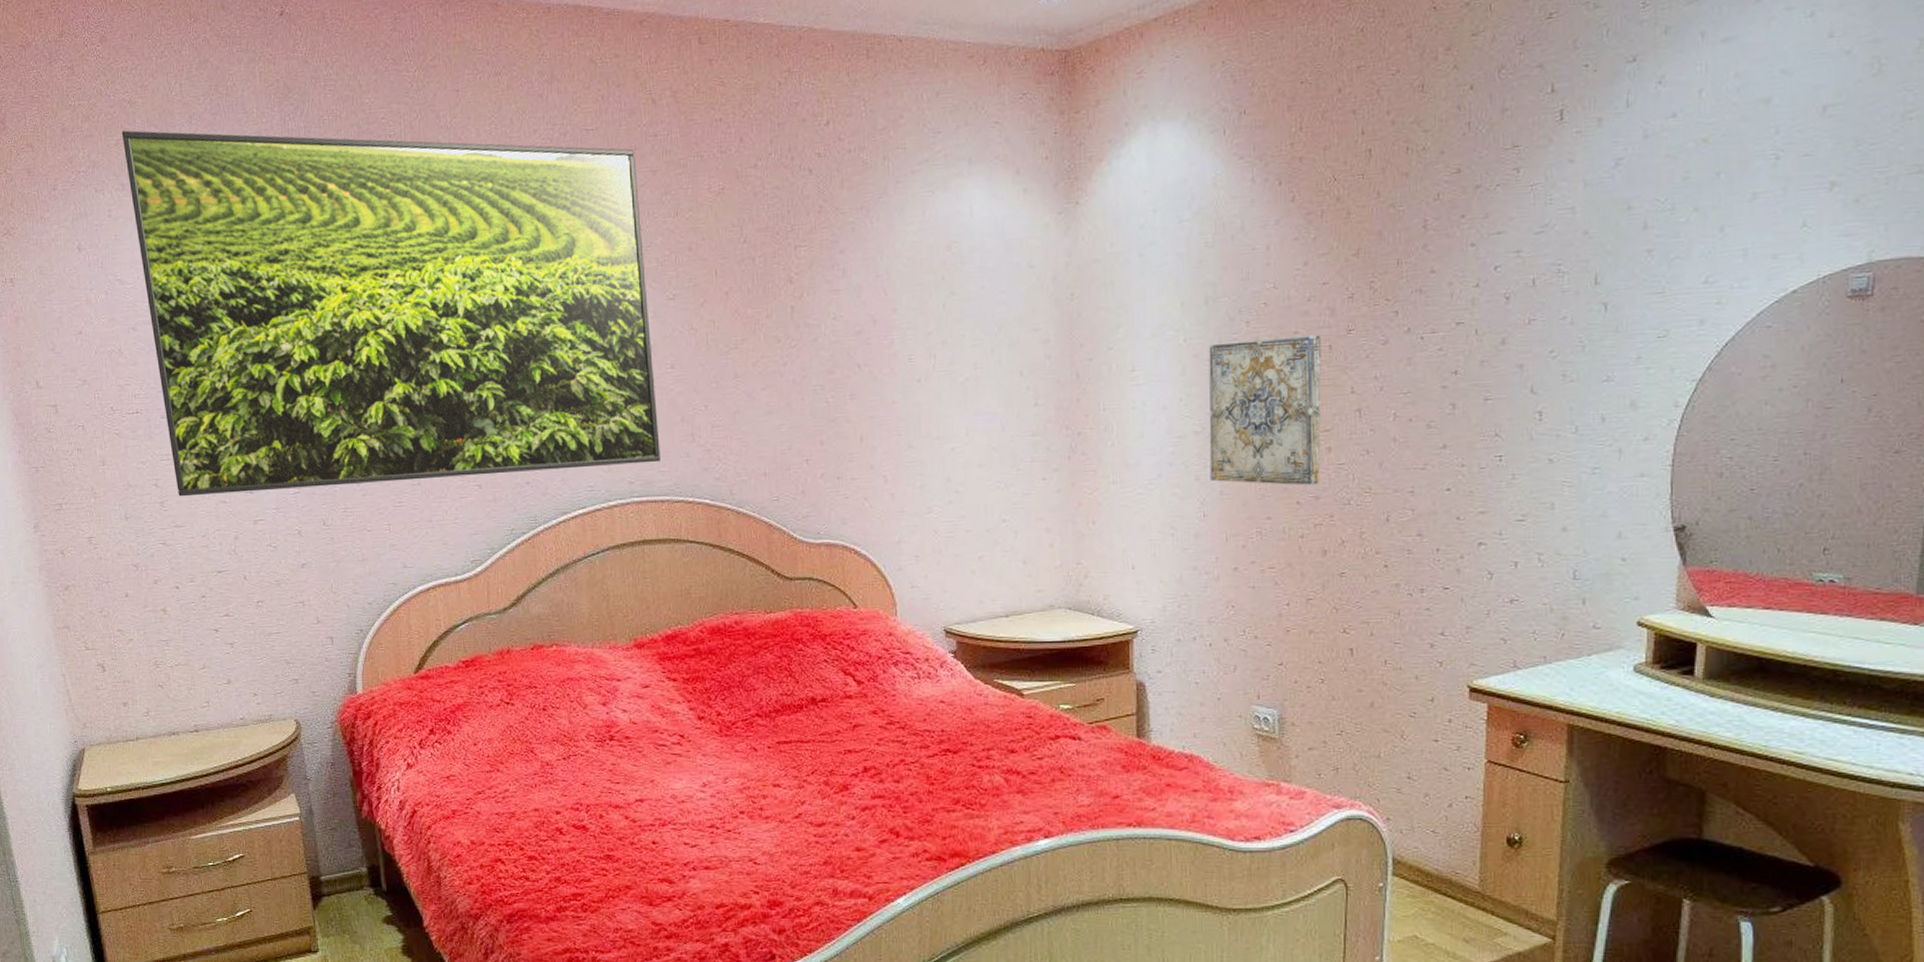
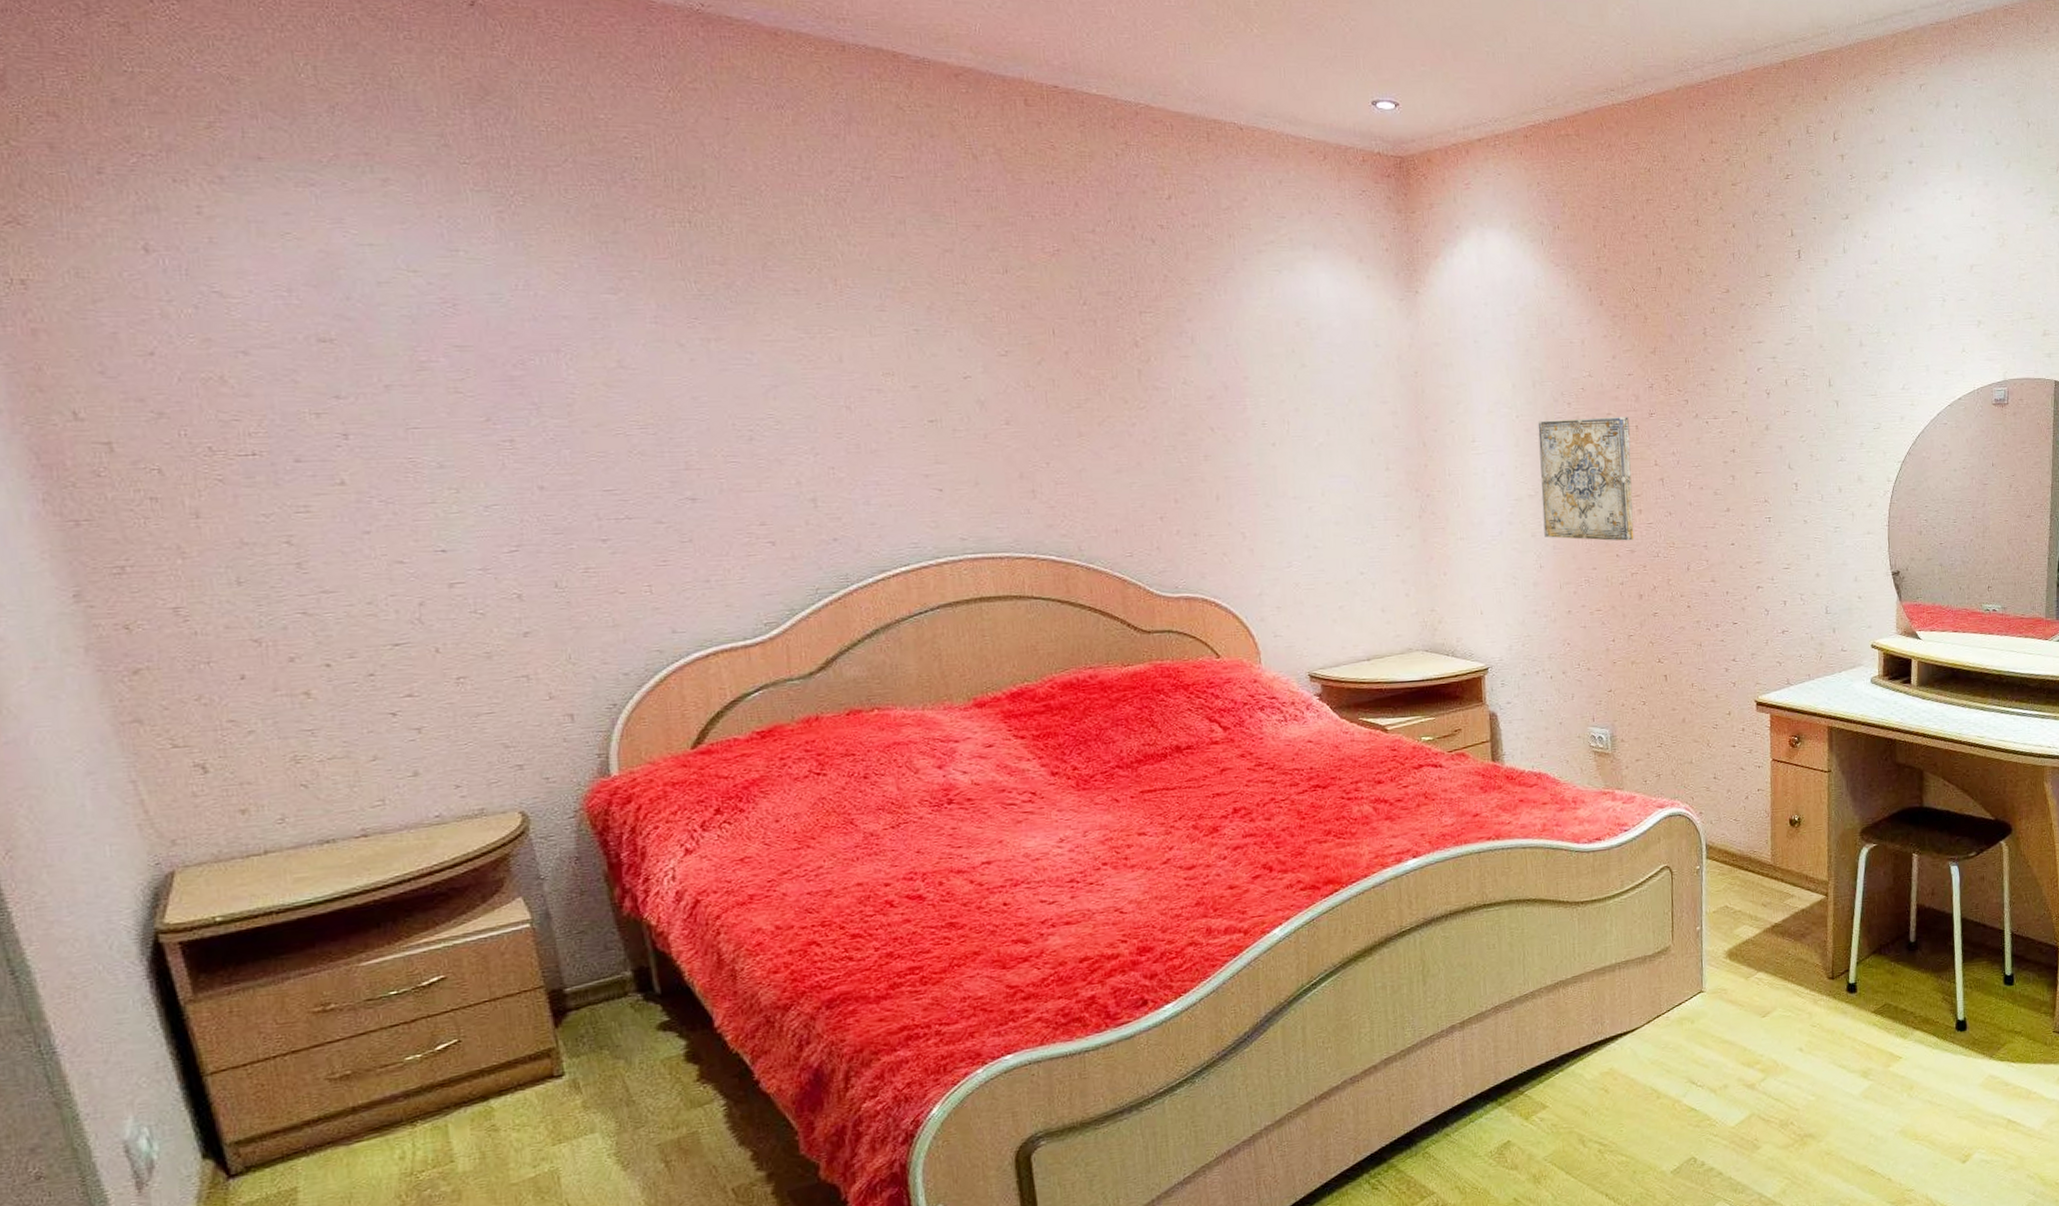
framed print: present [121,130,660,497] -> none [216,112,997,557]

